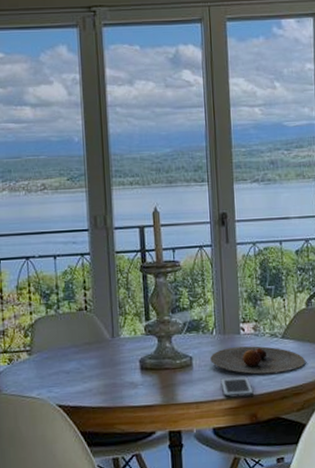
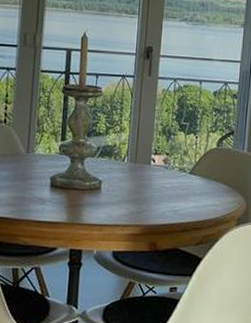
plate: present [210,346,305,374] -> none [119,176,209,206]
cell phone: present [220,376,254,398] -> none [125,205,156,225]

